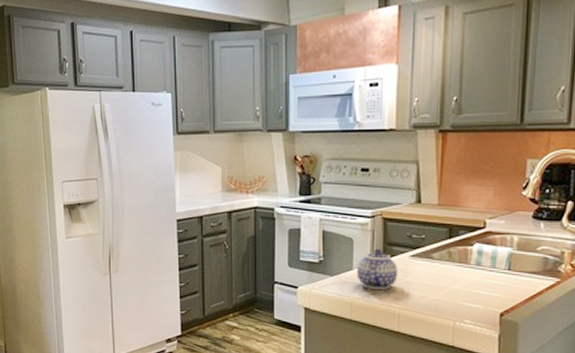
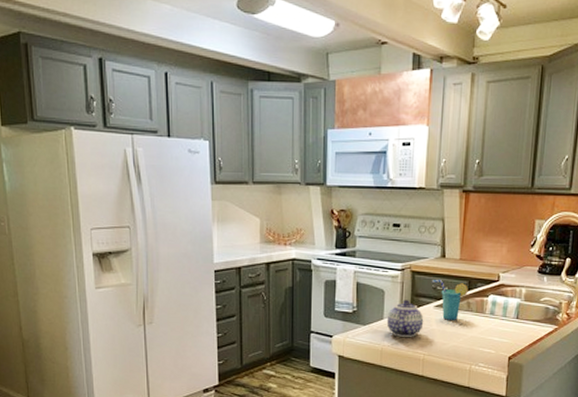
cup: none [405,226,449,271] -> present [431,279,468,320]

